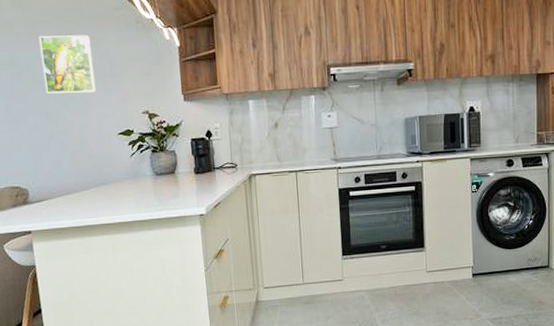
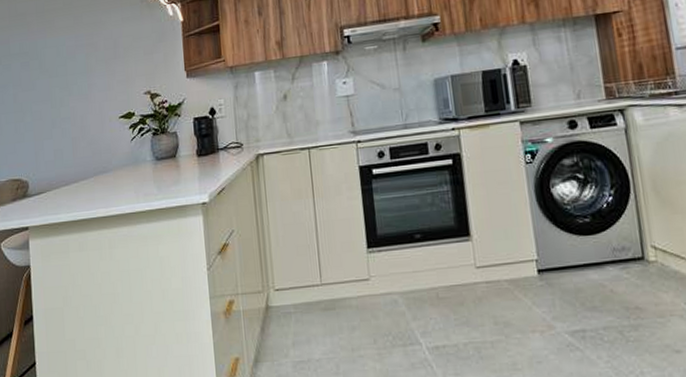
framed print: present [38,34,97,94] -> none [48,18,100,81]

